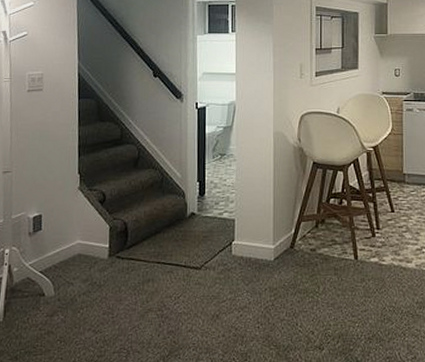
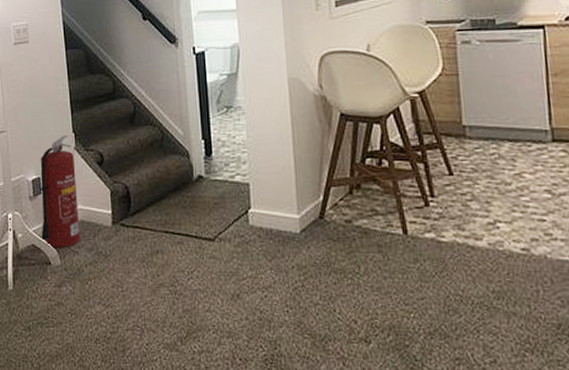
fire extinguisher: none [37,175,78,280] -> present [40,134,81,248]

